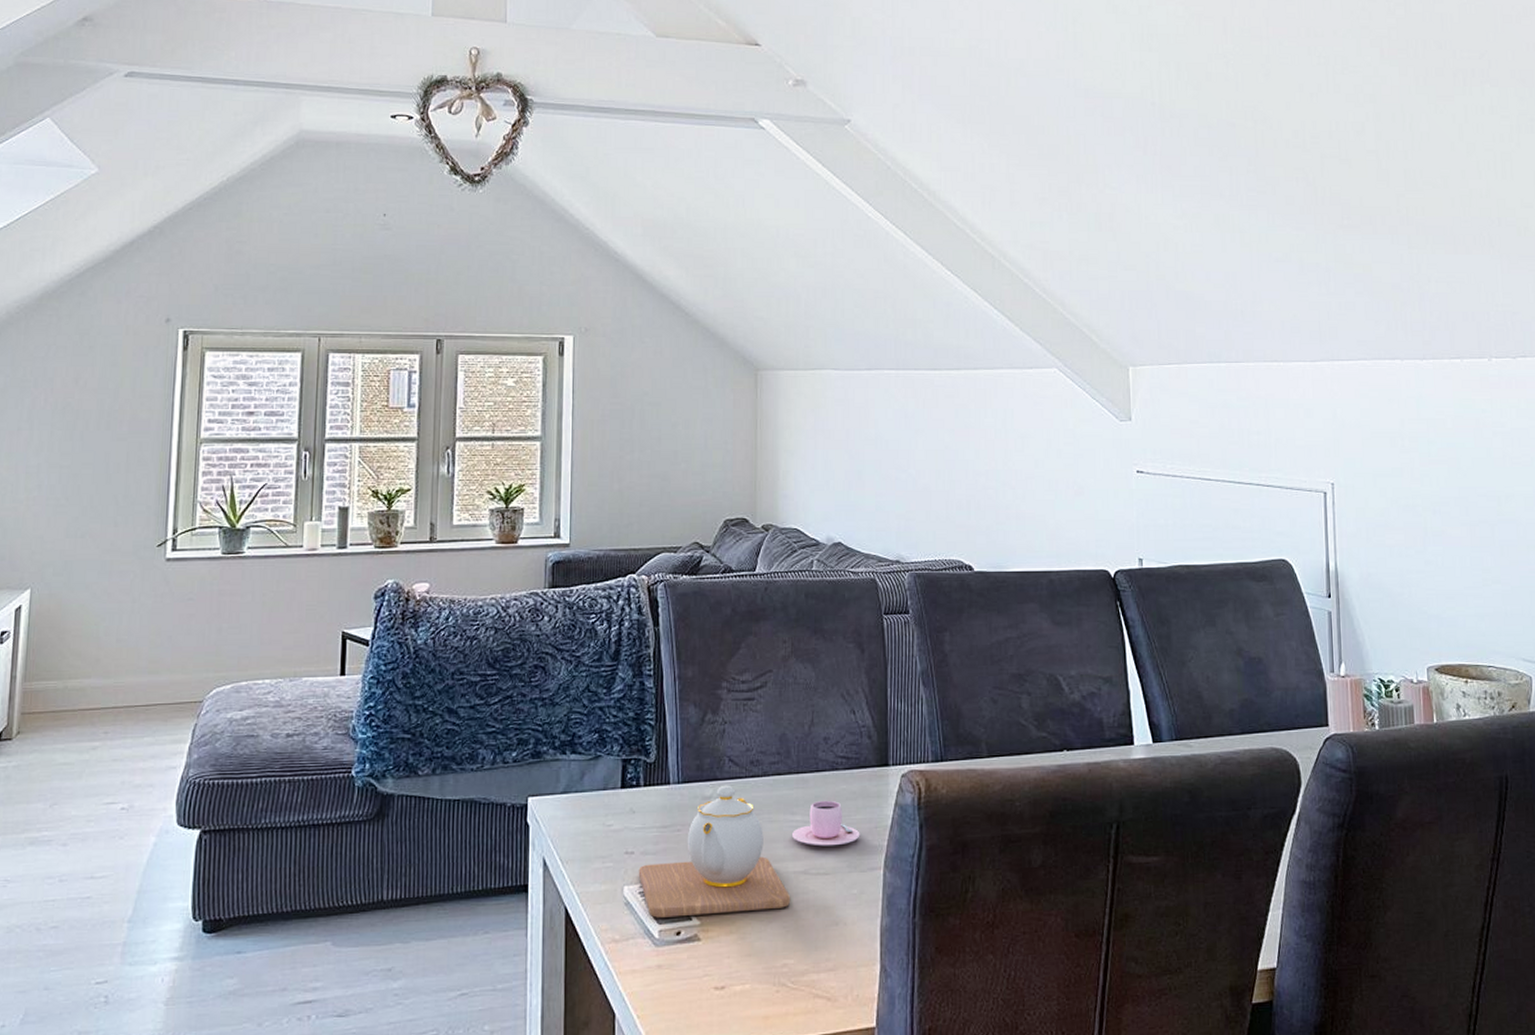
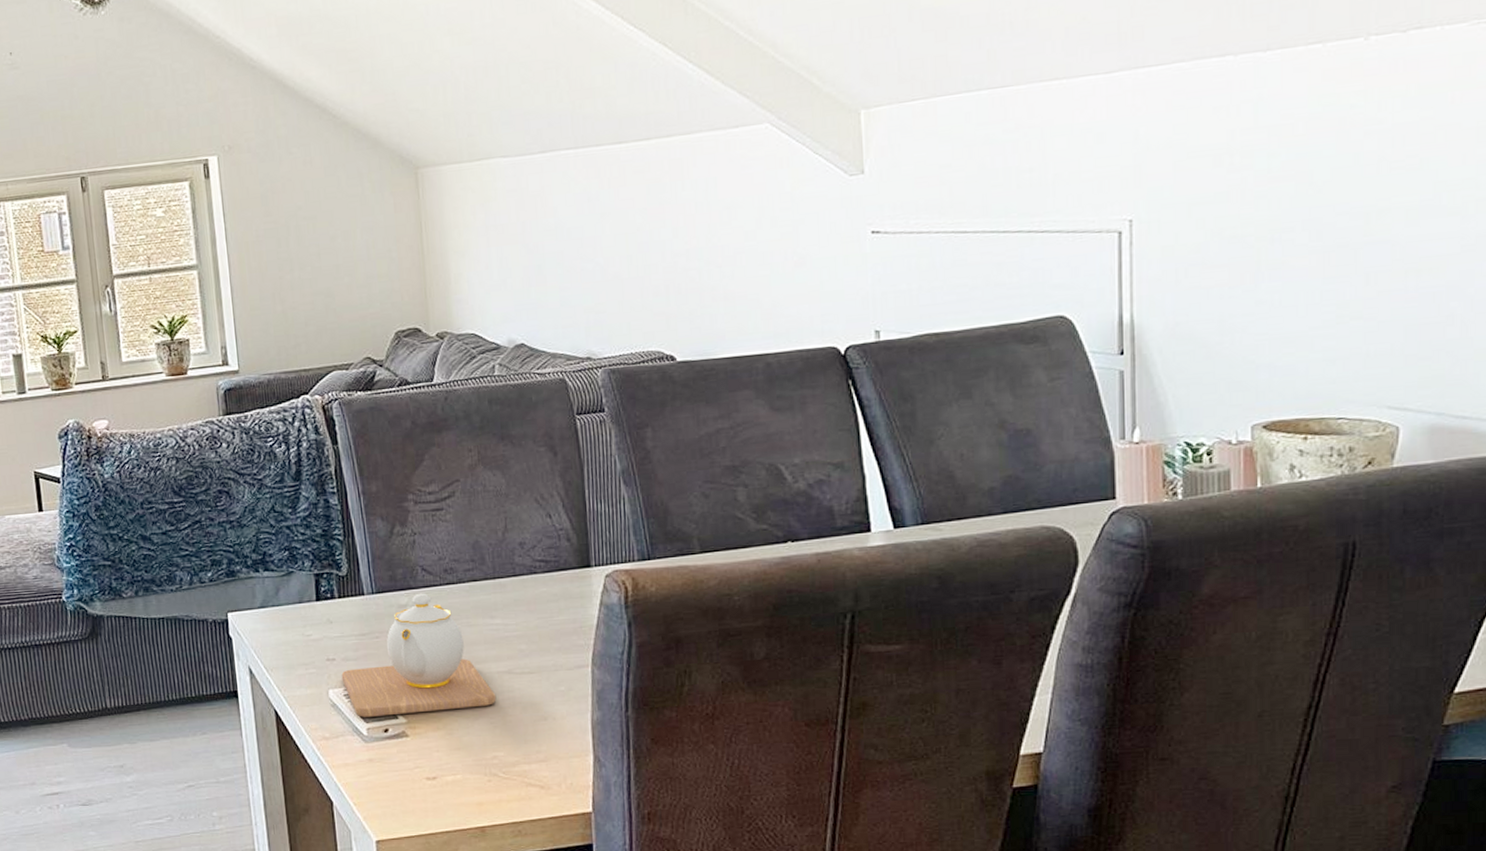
teacup: present [792,800,860,846] -> none [493,603,565,647]

